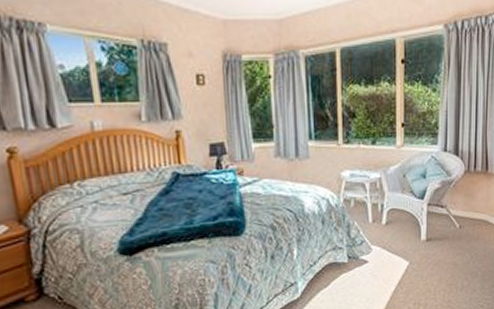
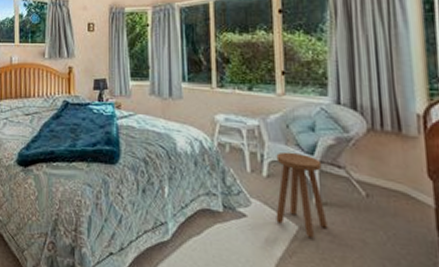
stool: none [392,199,430,270] -> present [276,151,328,239]

